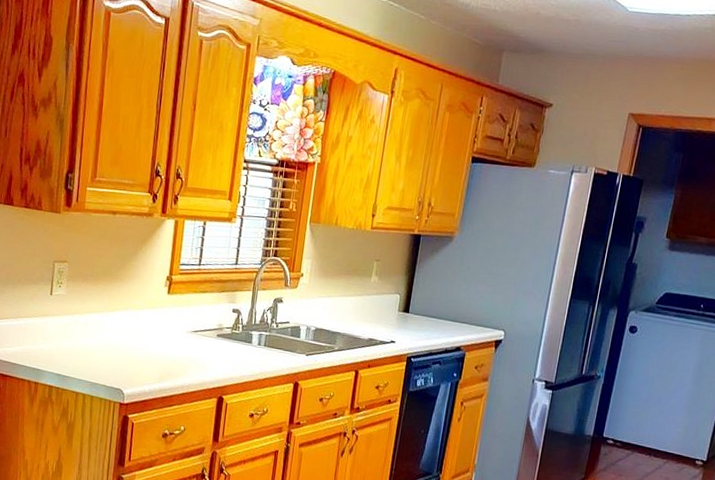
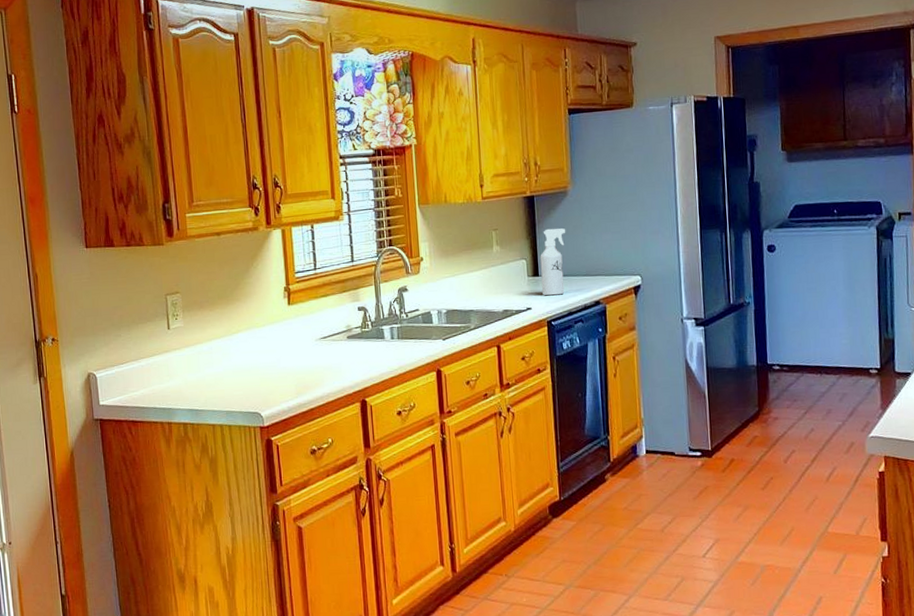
spray bottle: none [409,269,444,335] -> present [540,228,566,296]

